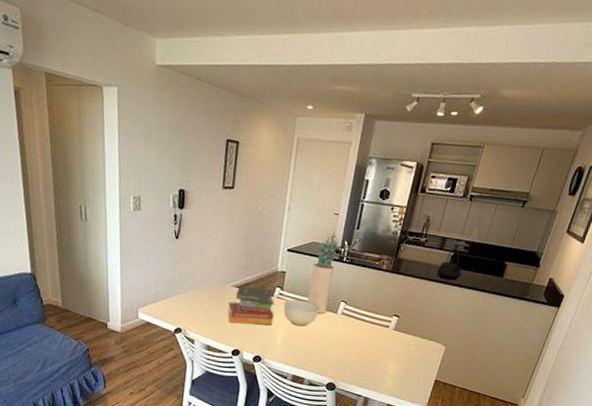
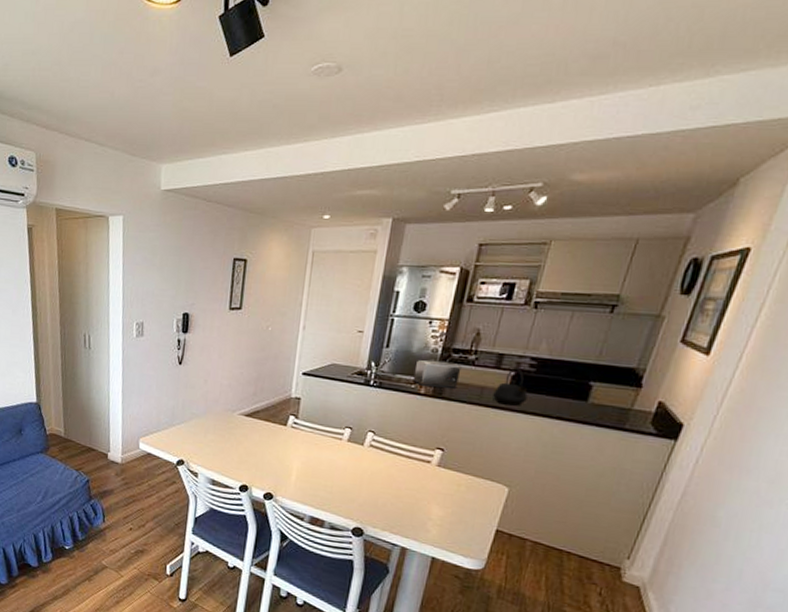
books: present [228,285,274,326] -> none [234,414,288,459]
bowl: present [283,299,320,327] -> none [298,429,342,460]
vase: present [307,231,338,314] -> none [326,351,363,446]
toaster: none [377,241,415,266] -> present [413,360,462,390]

